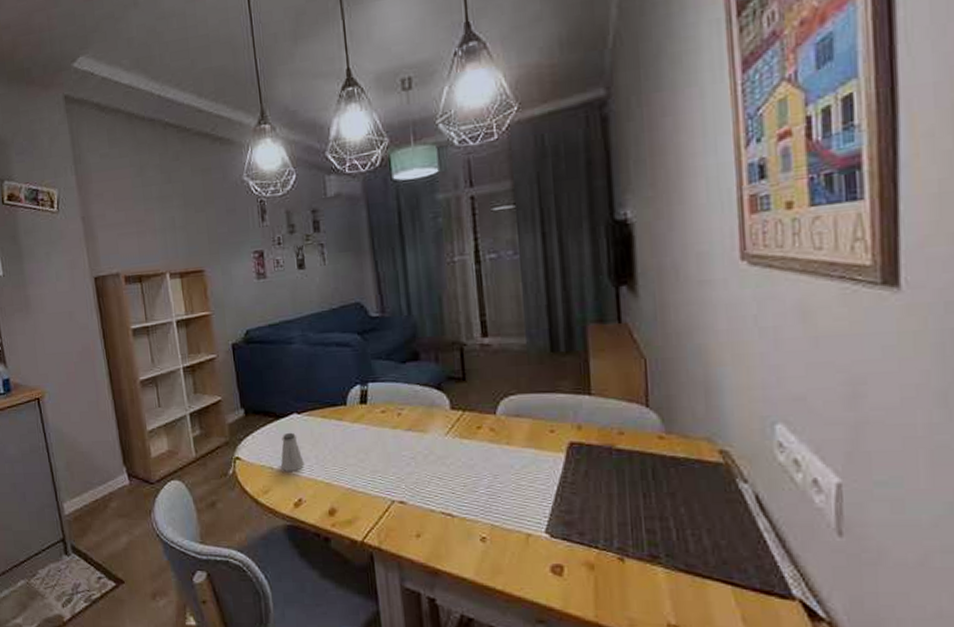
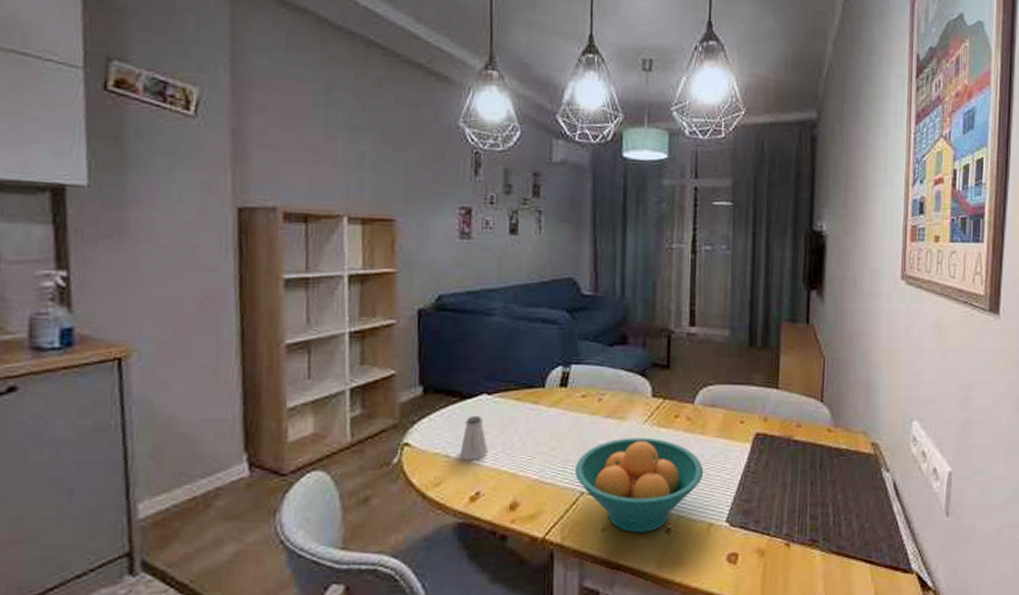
fruit bowl: none [384,449,515,540] -> present [575,437,704,533]

